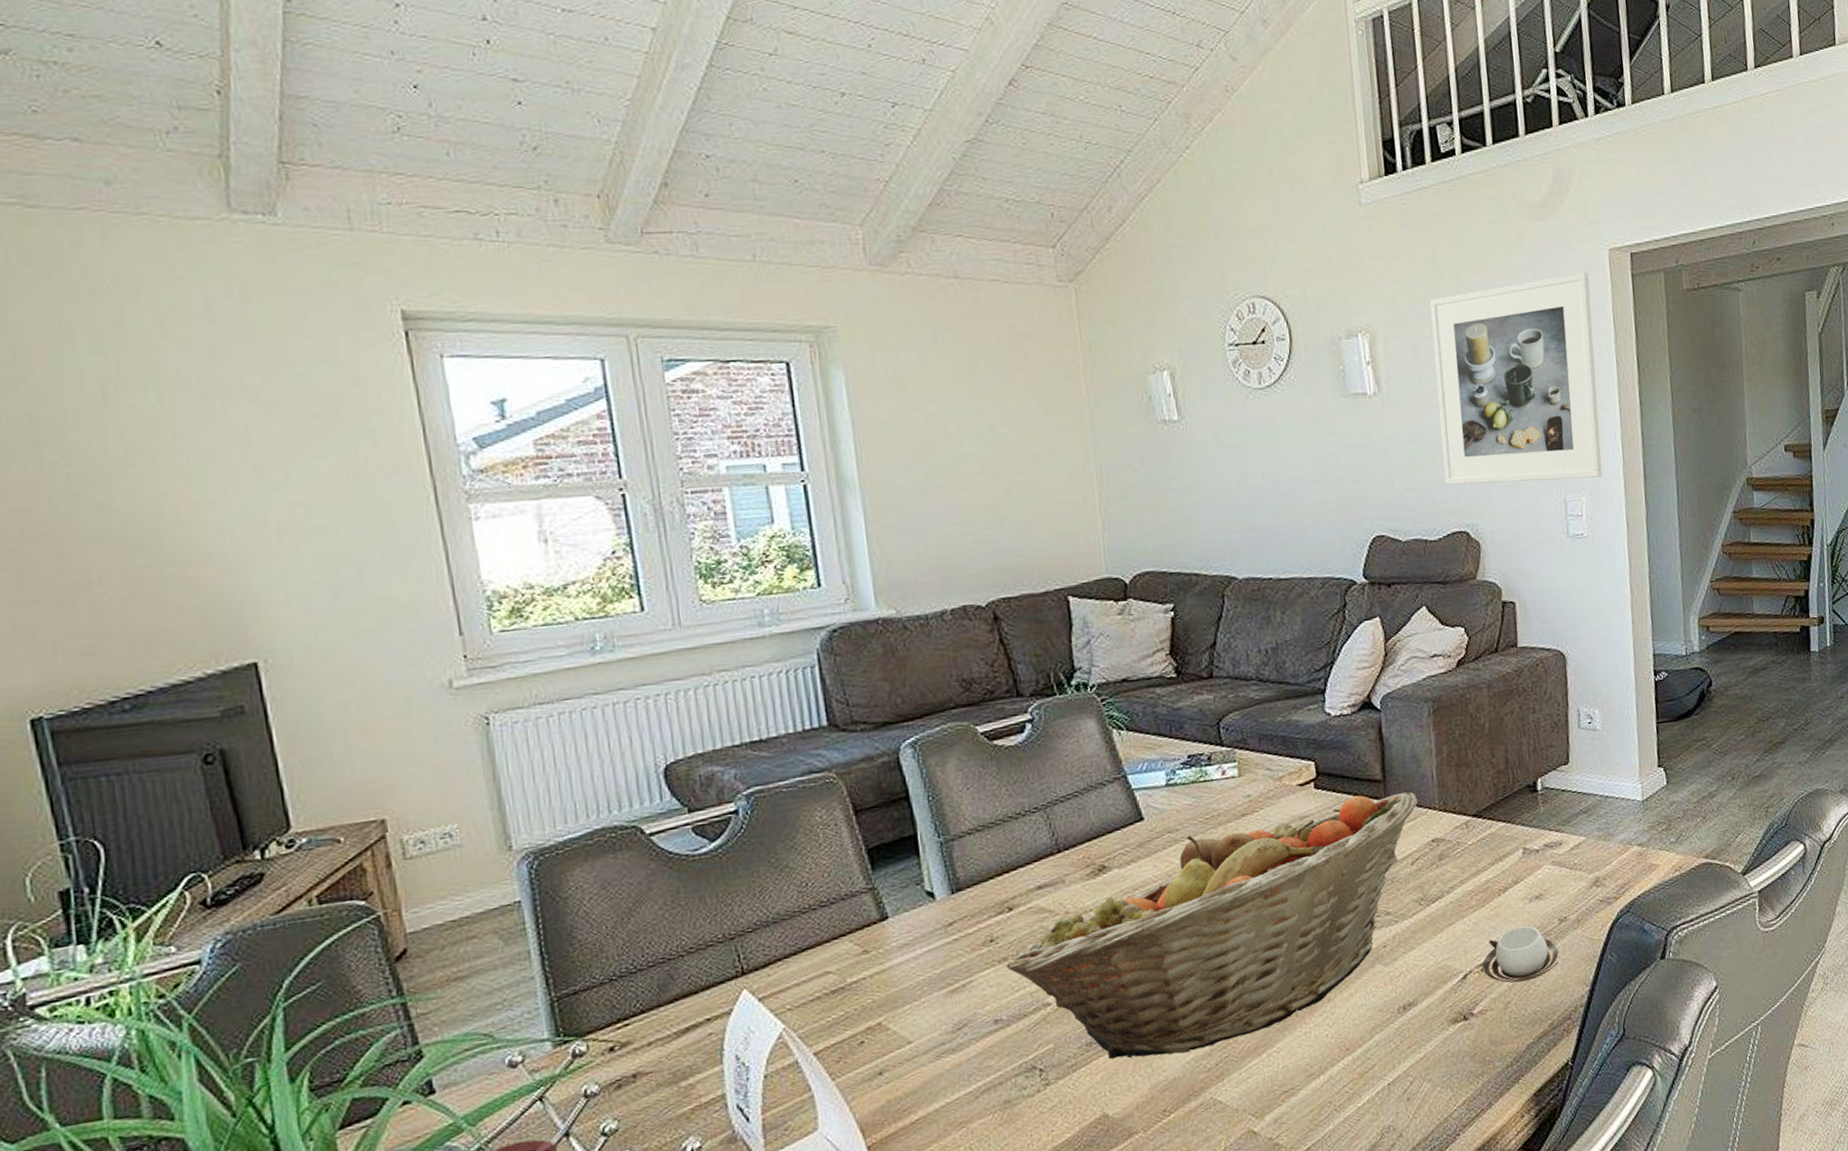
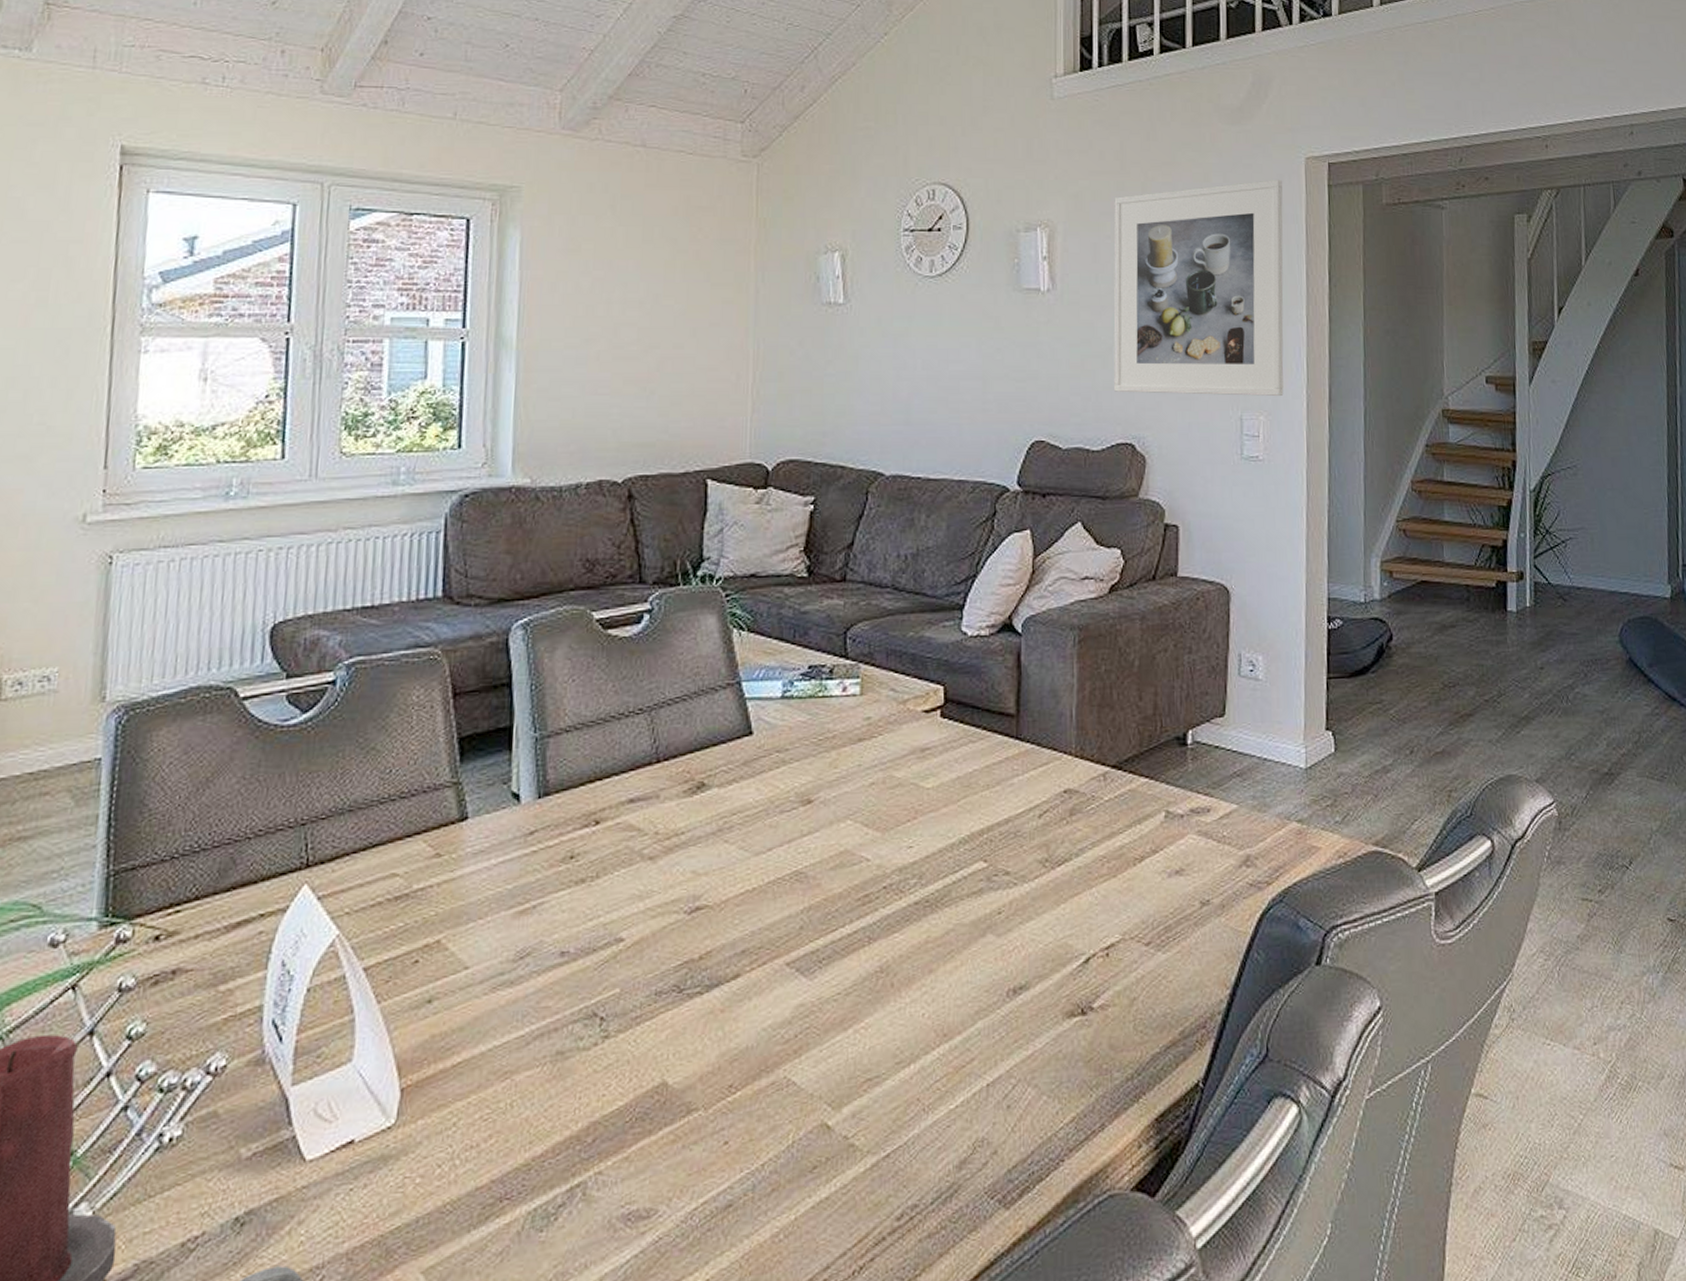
fruit basket: present [1006,792,1419,1059] -> none [582,730,1053,1017]
cup: present [1482,925,1559,983] -> none [1108,905,1197,975]

